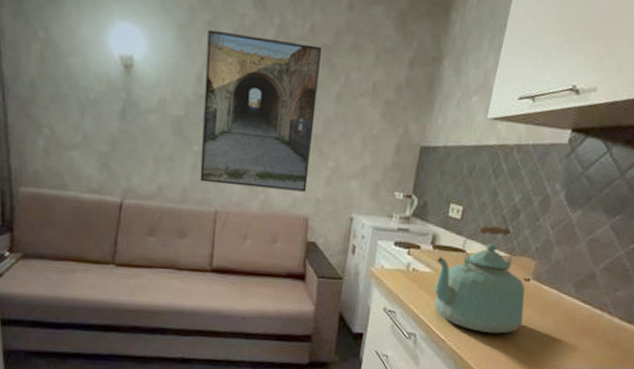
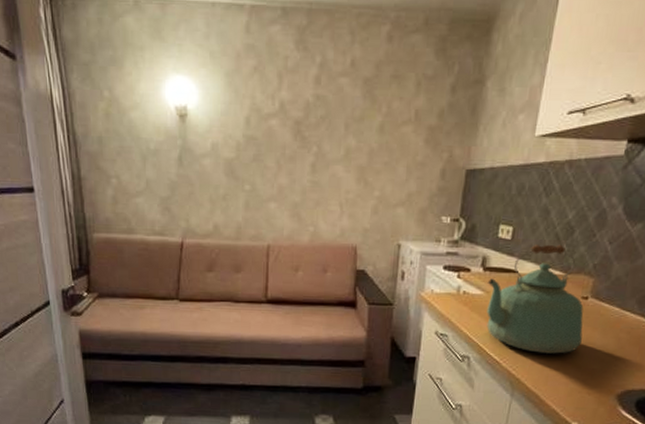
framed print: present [200,29,323,192] -> none [252,74,364,222]

